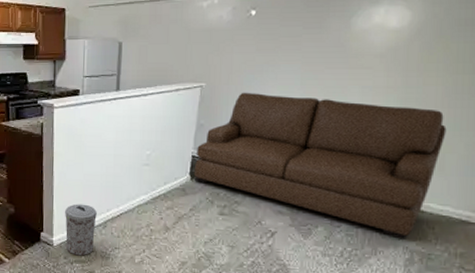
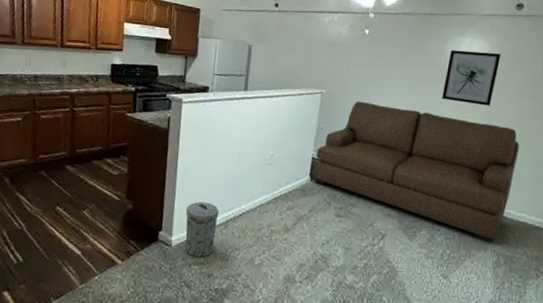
wall art: none [346,22,427,86] -> present [442,50,501,106]

